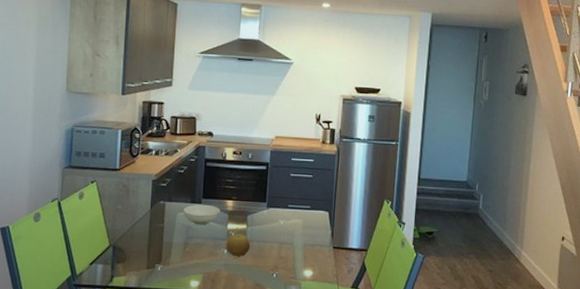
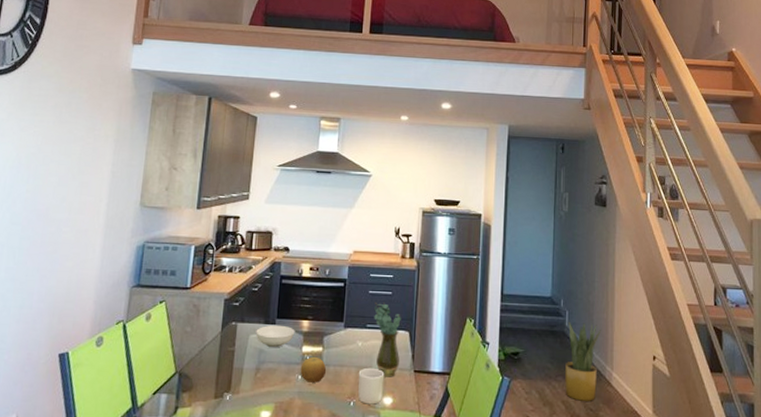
mug: none [279,243,305,276] -> present [357,367,385,405]
vase: none [295,184,321,253] -> present [374,302,401,377]
planter: none [475,204,513,277] -> present [565,321,601,401]

